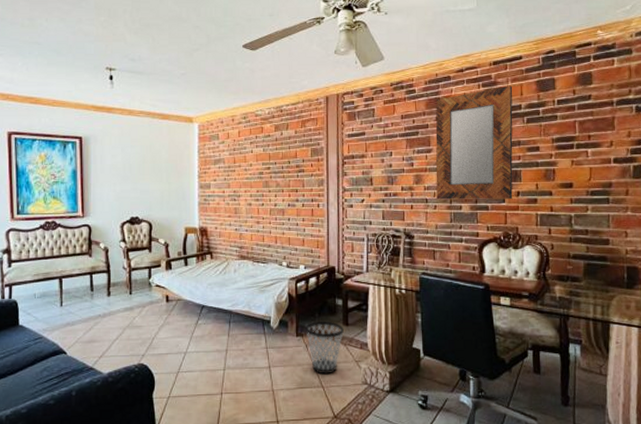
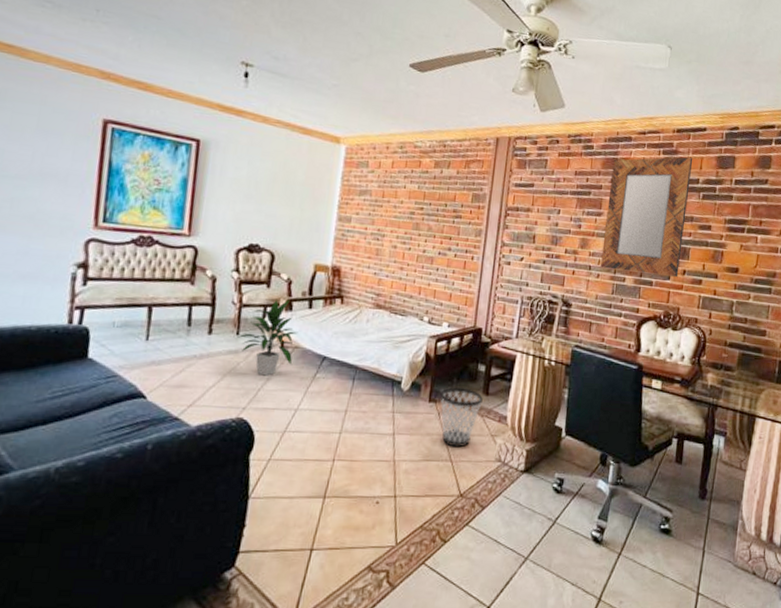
indoor plant: none [130,260,179,327] -> present [236,299,298,376]

